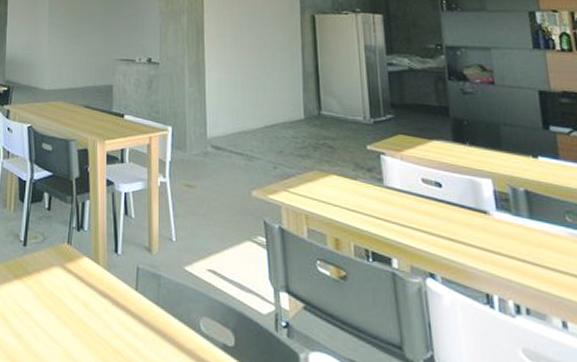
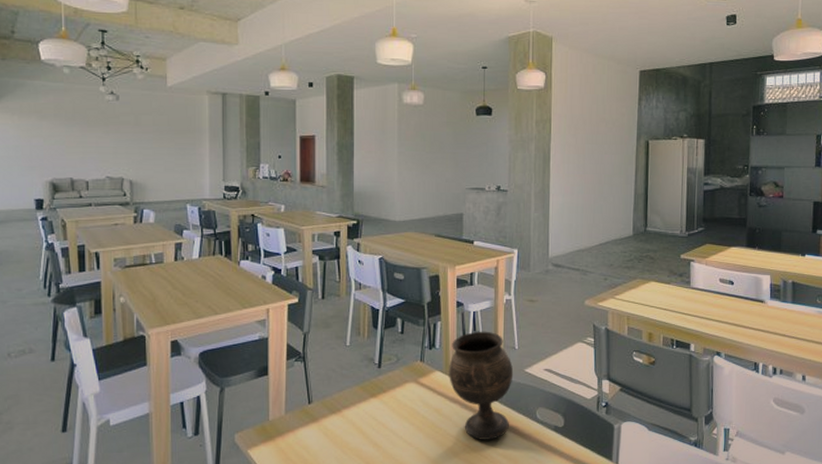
goblet: none [98,215,171,351] -> present [449,331,514,440]

